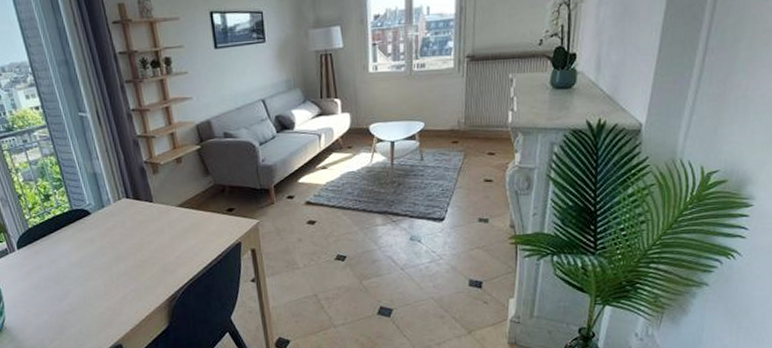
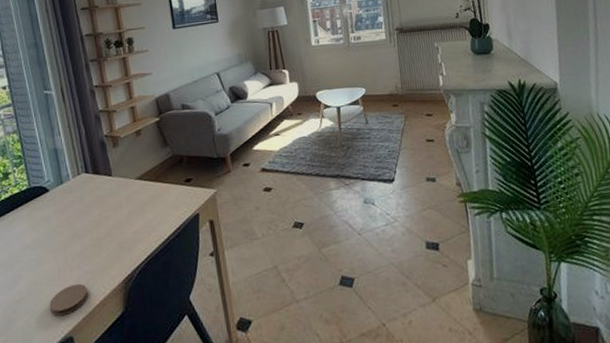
coaster: none [98,299,135,326] -> present [49,283,89,316]

